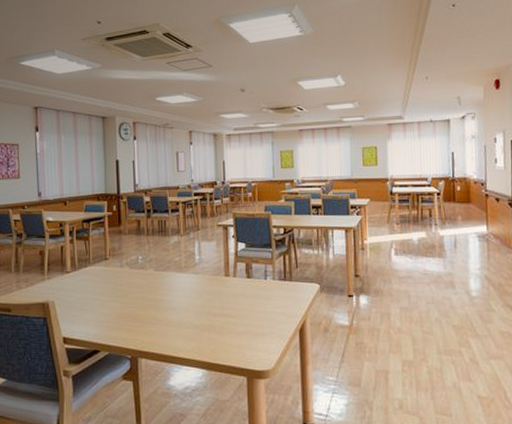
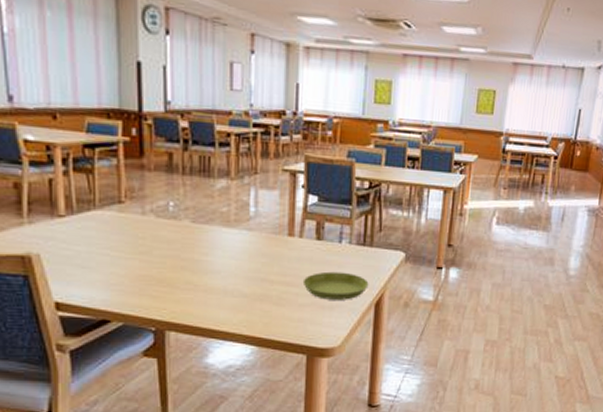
saucer: none [239,303,292,328] -> present [302,271,369,300]

